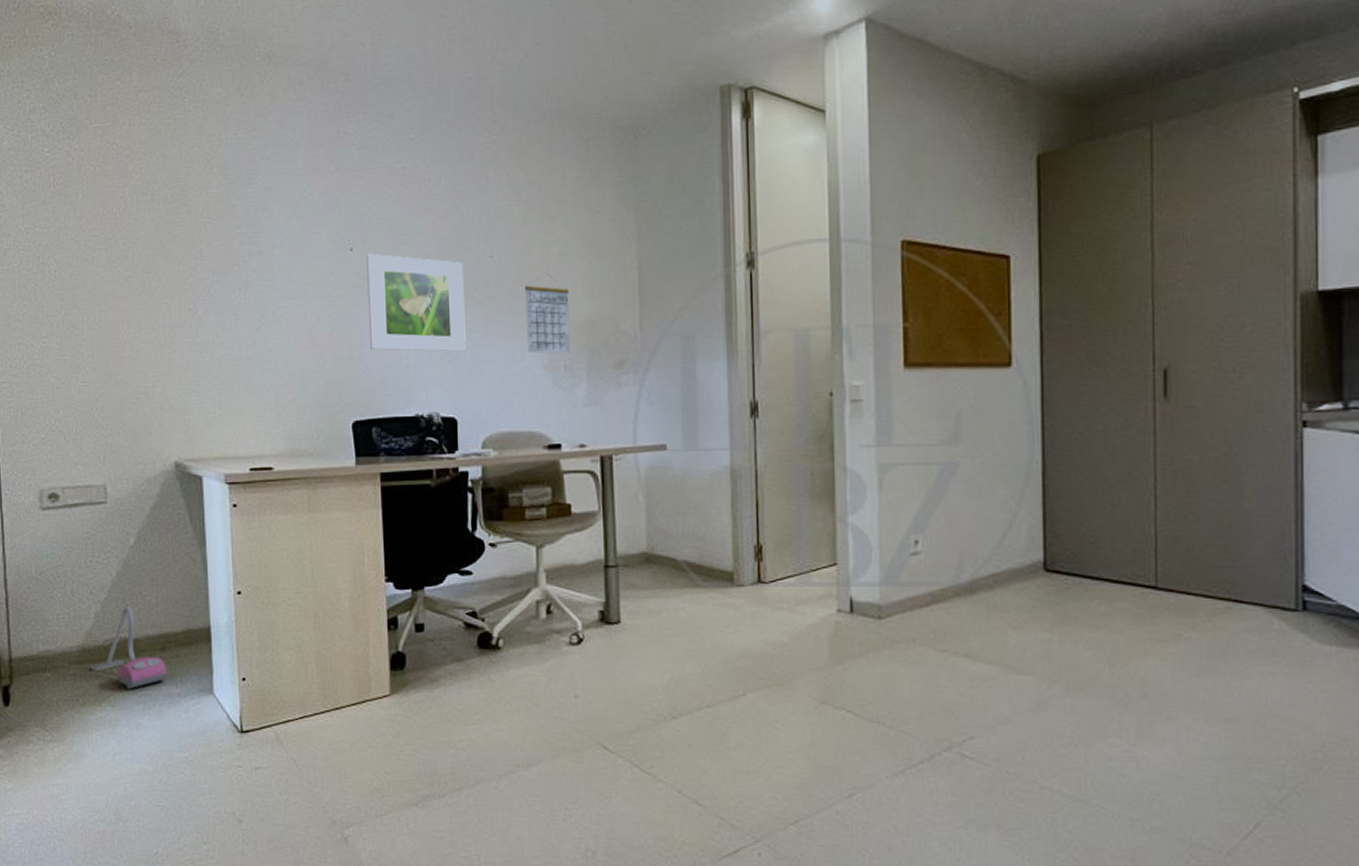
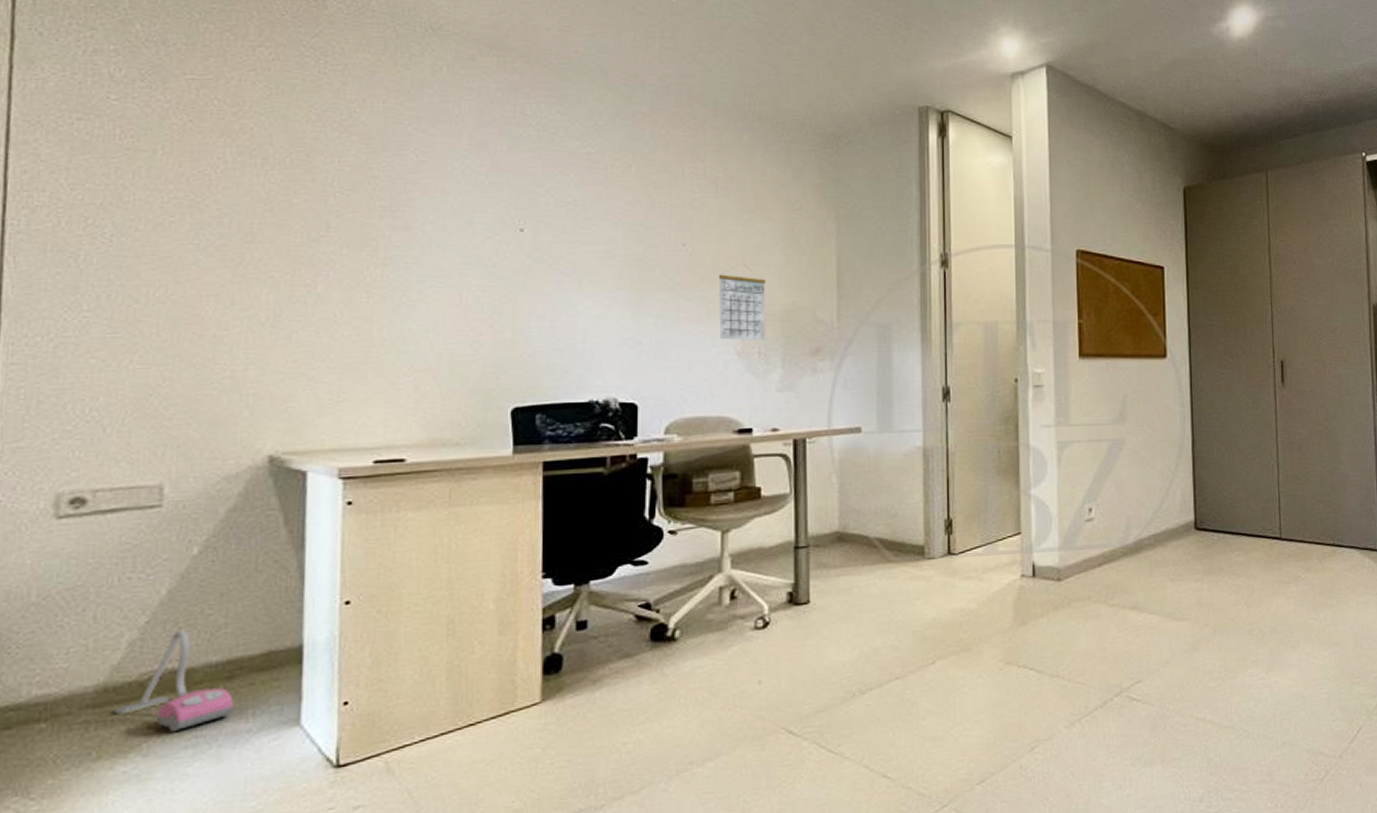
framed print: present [366,253,466,352] -> none [538,235,652,337]

